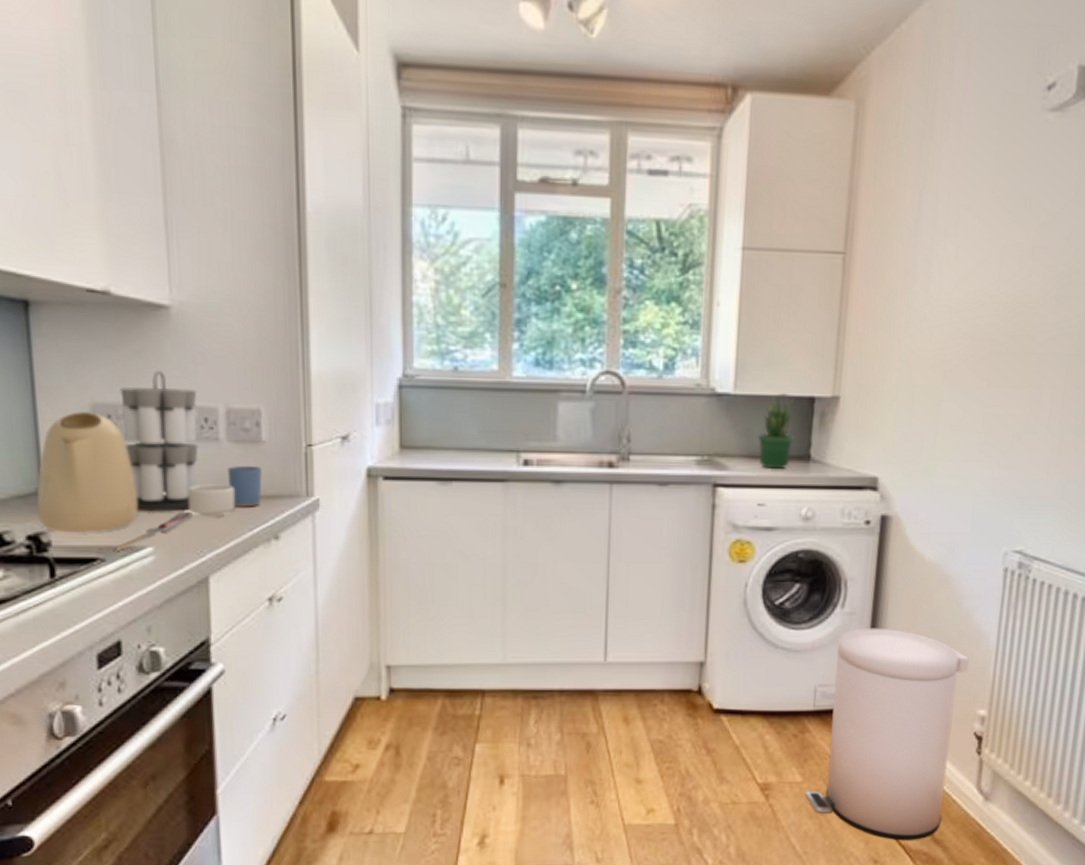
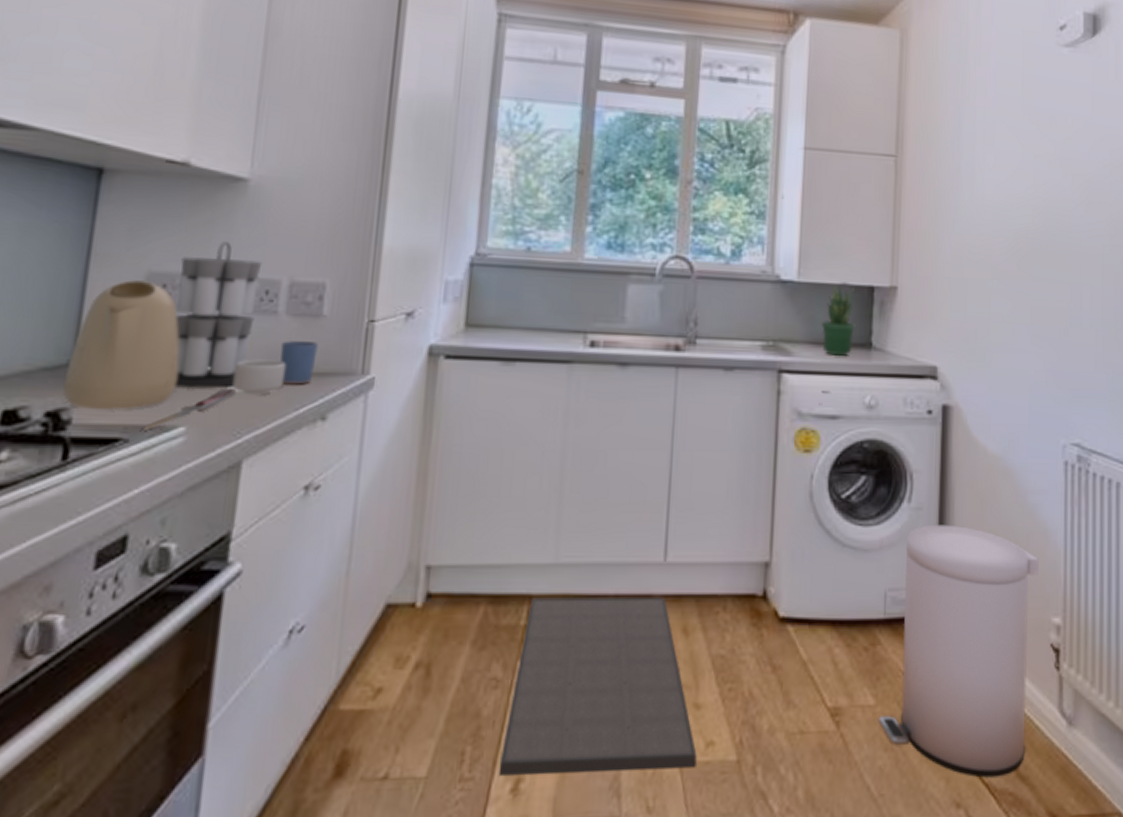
doormat: none [466,691,639,832] -> present [498,596,697,775]

